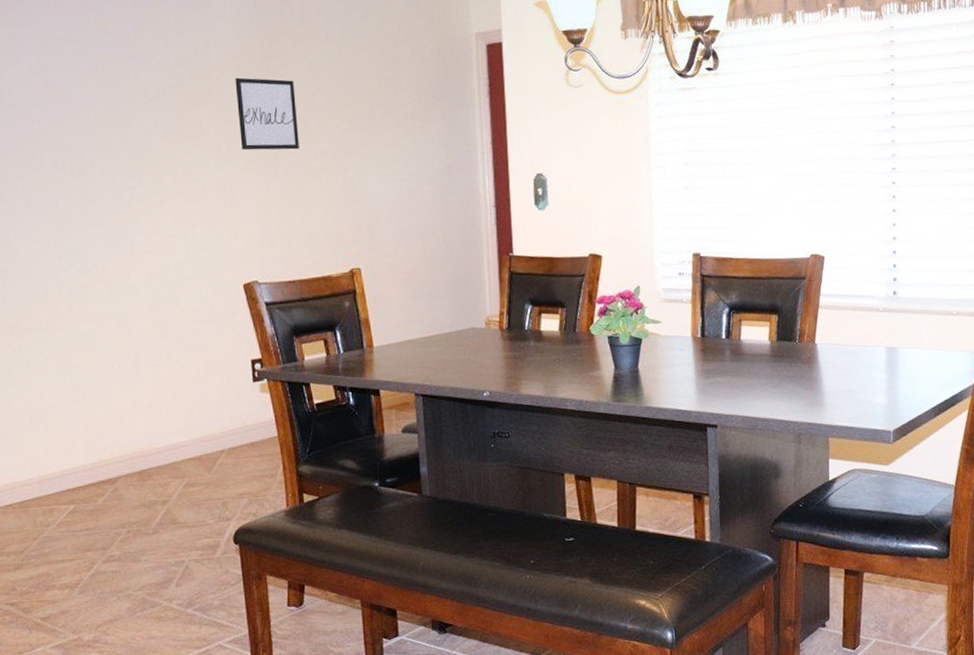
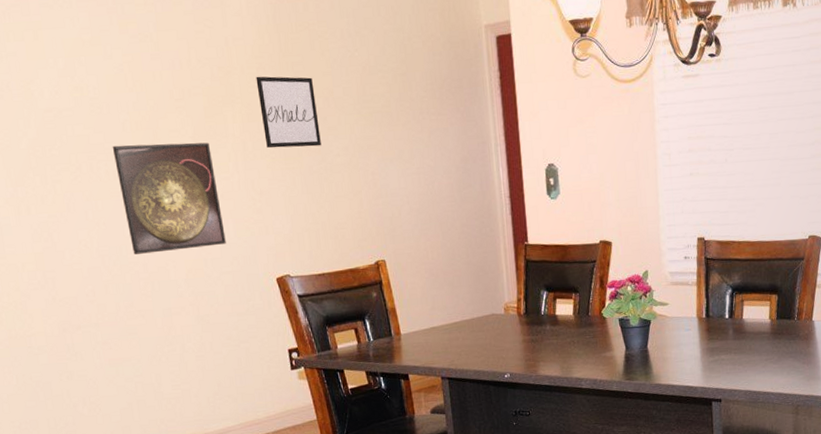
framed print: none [79,142,192,256] -> present [112,142,226,254]

